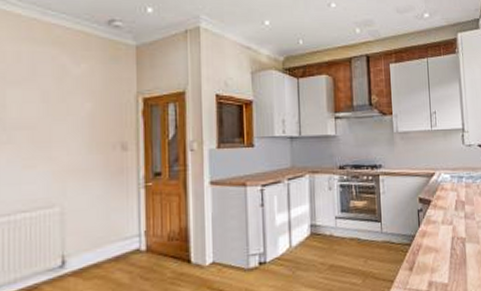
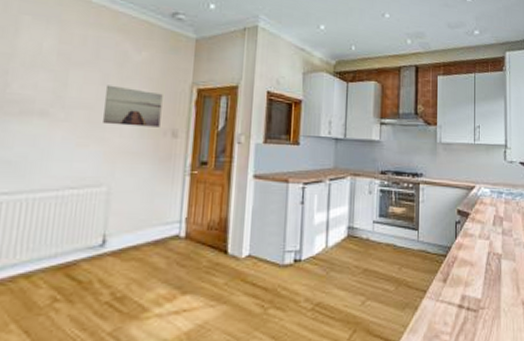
wall art: none [46,102,108,143] -> present [103,85,163,128]

